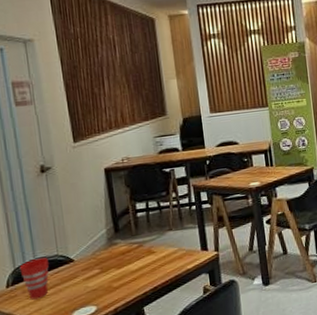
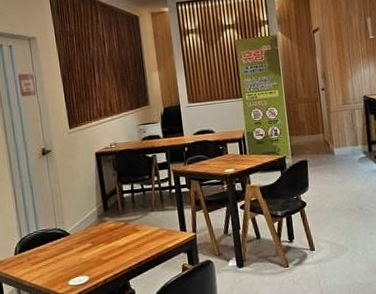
cup: present [19,257,49,300] -> none [25,230,49,267]

